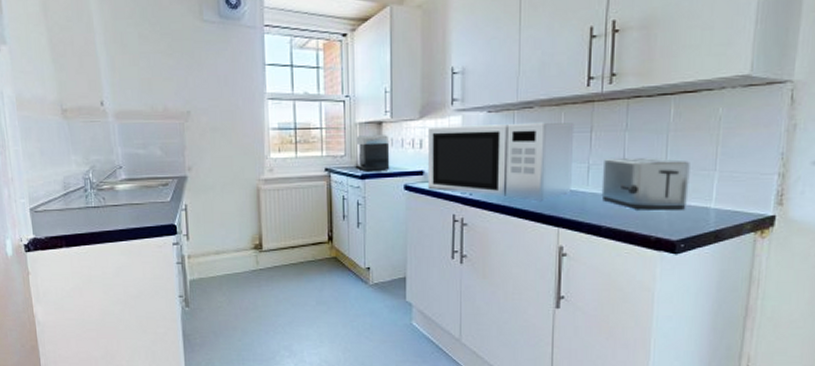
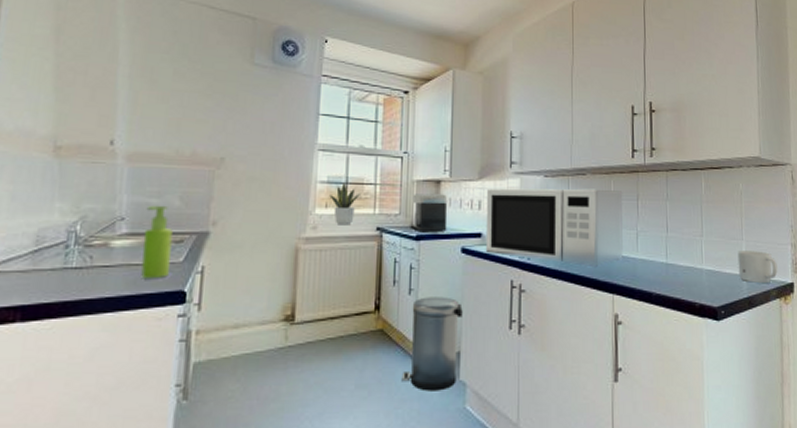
soap dispenser: none [136,155,161,215] -> present [141,205,173,279]
potted plant: none [281,127,308,166] -> present [329,181,360,224]
pedal bin: none [355,229,407,309] -> present [401,296,463,391]
toaster: present [601,157,690,210] -> none [649,225,724,277]
mug: none [706,182,757,216] -> present [737,251,778,283]

